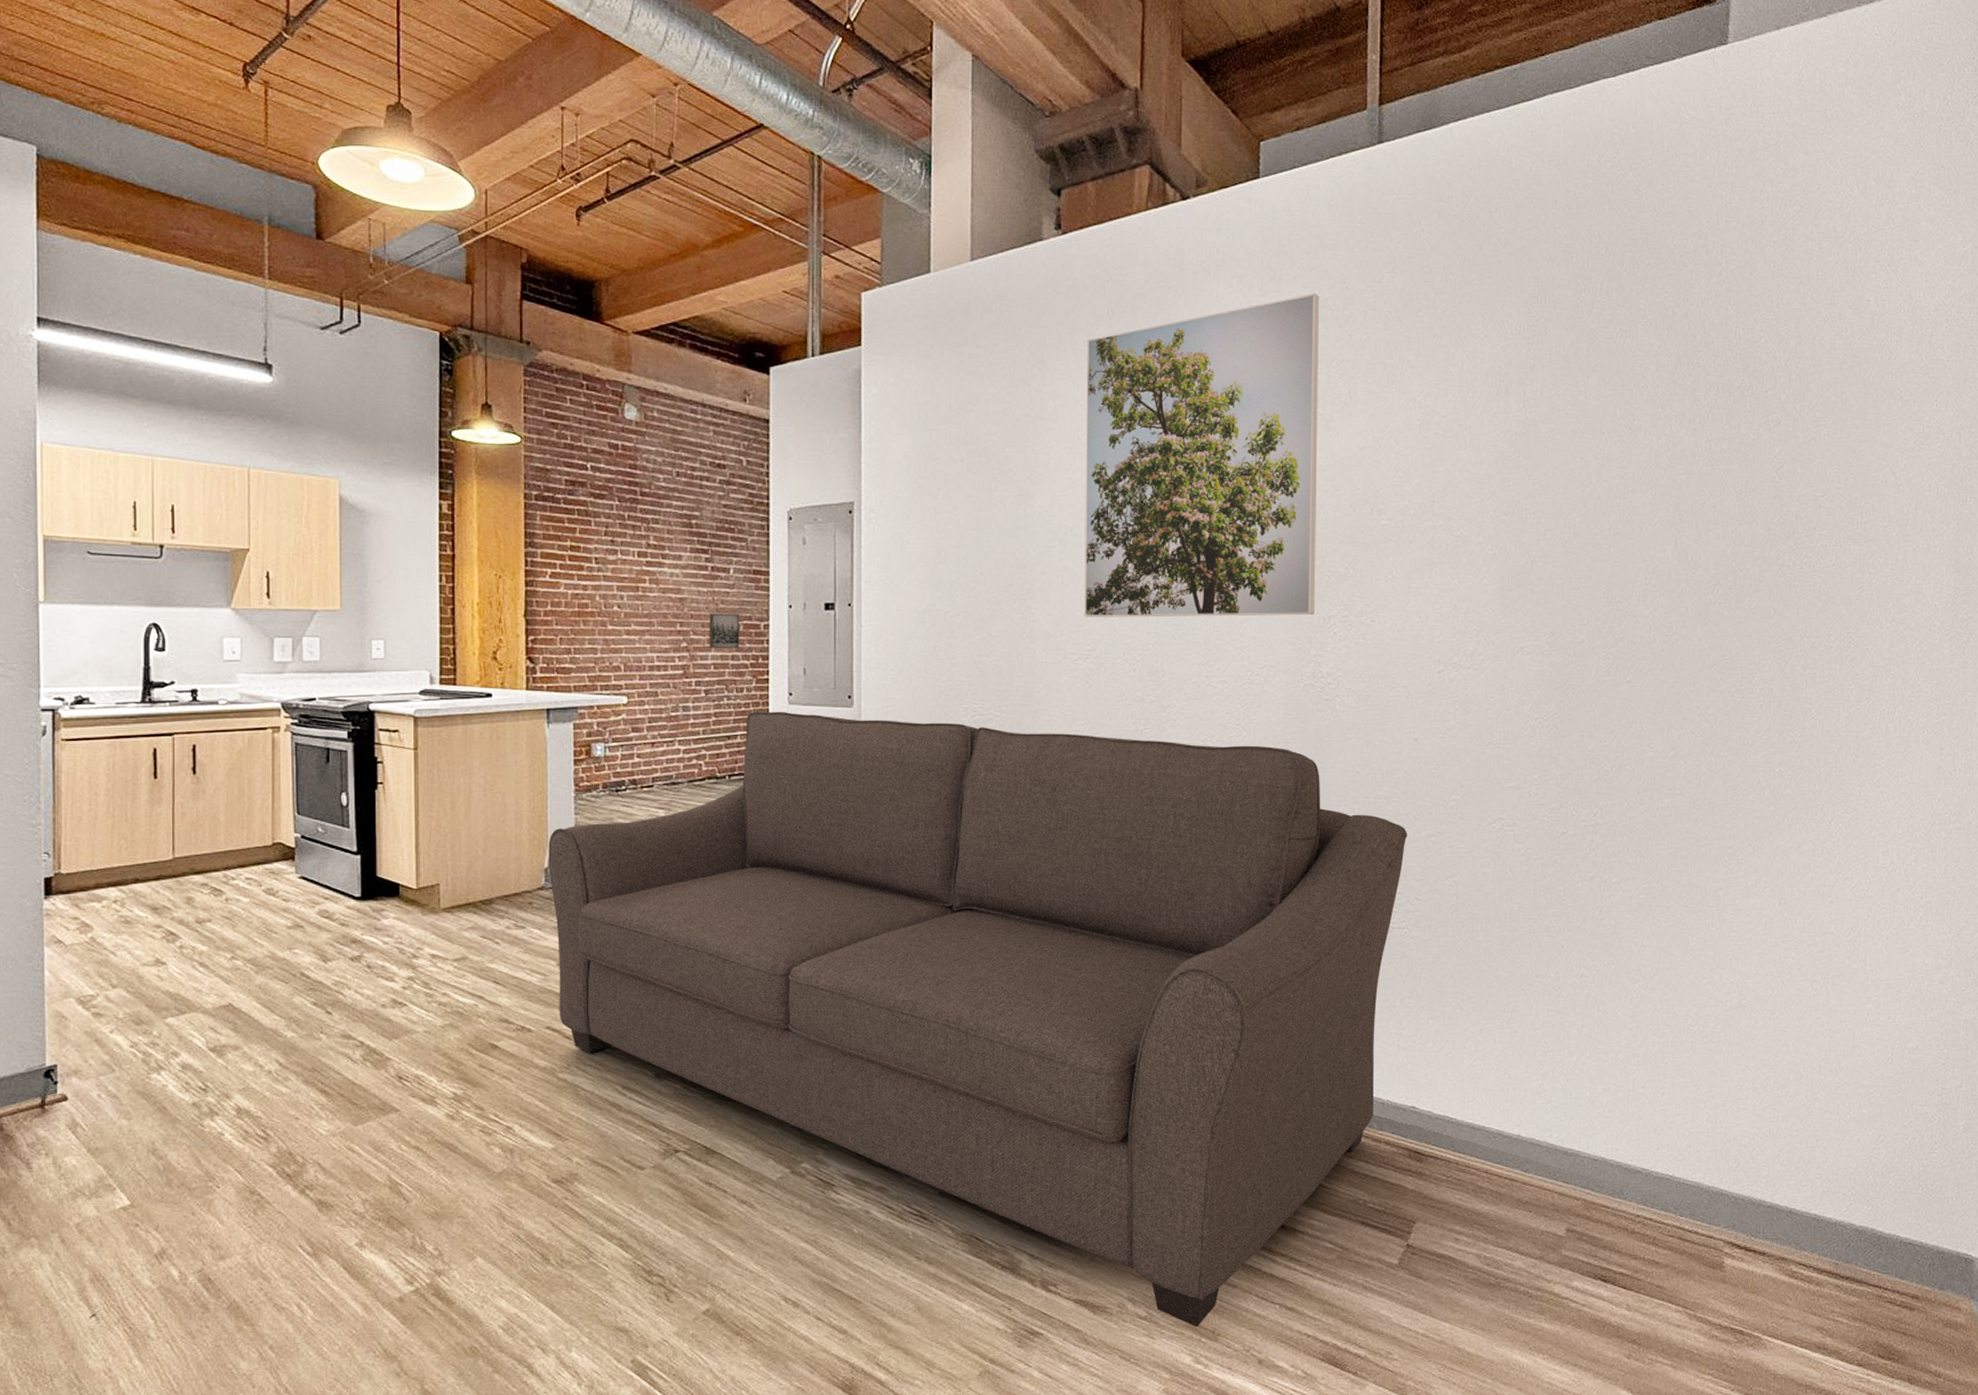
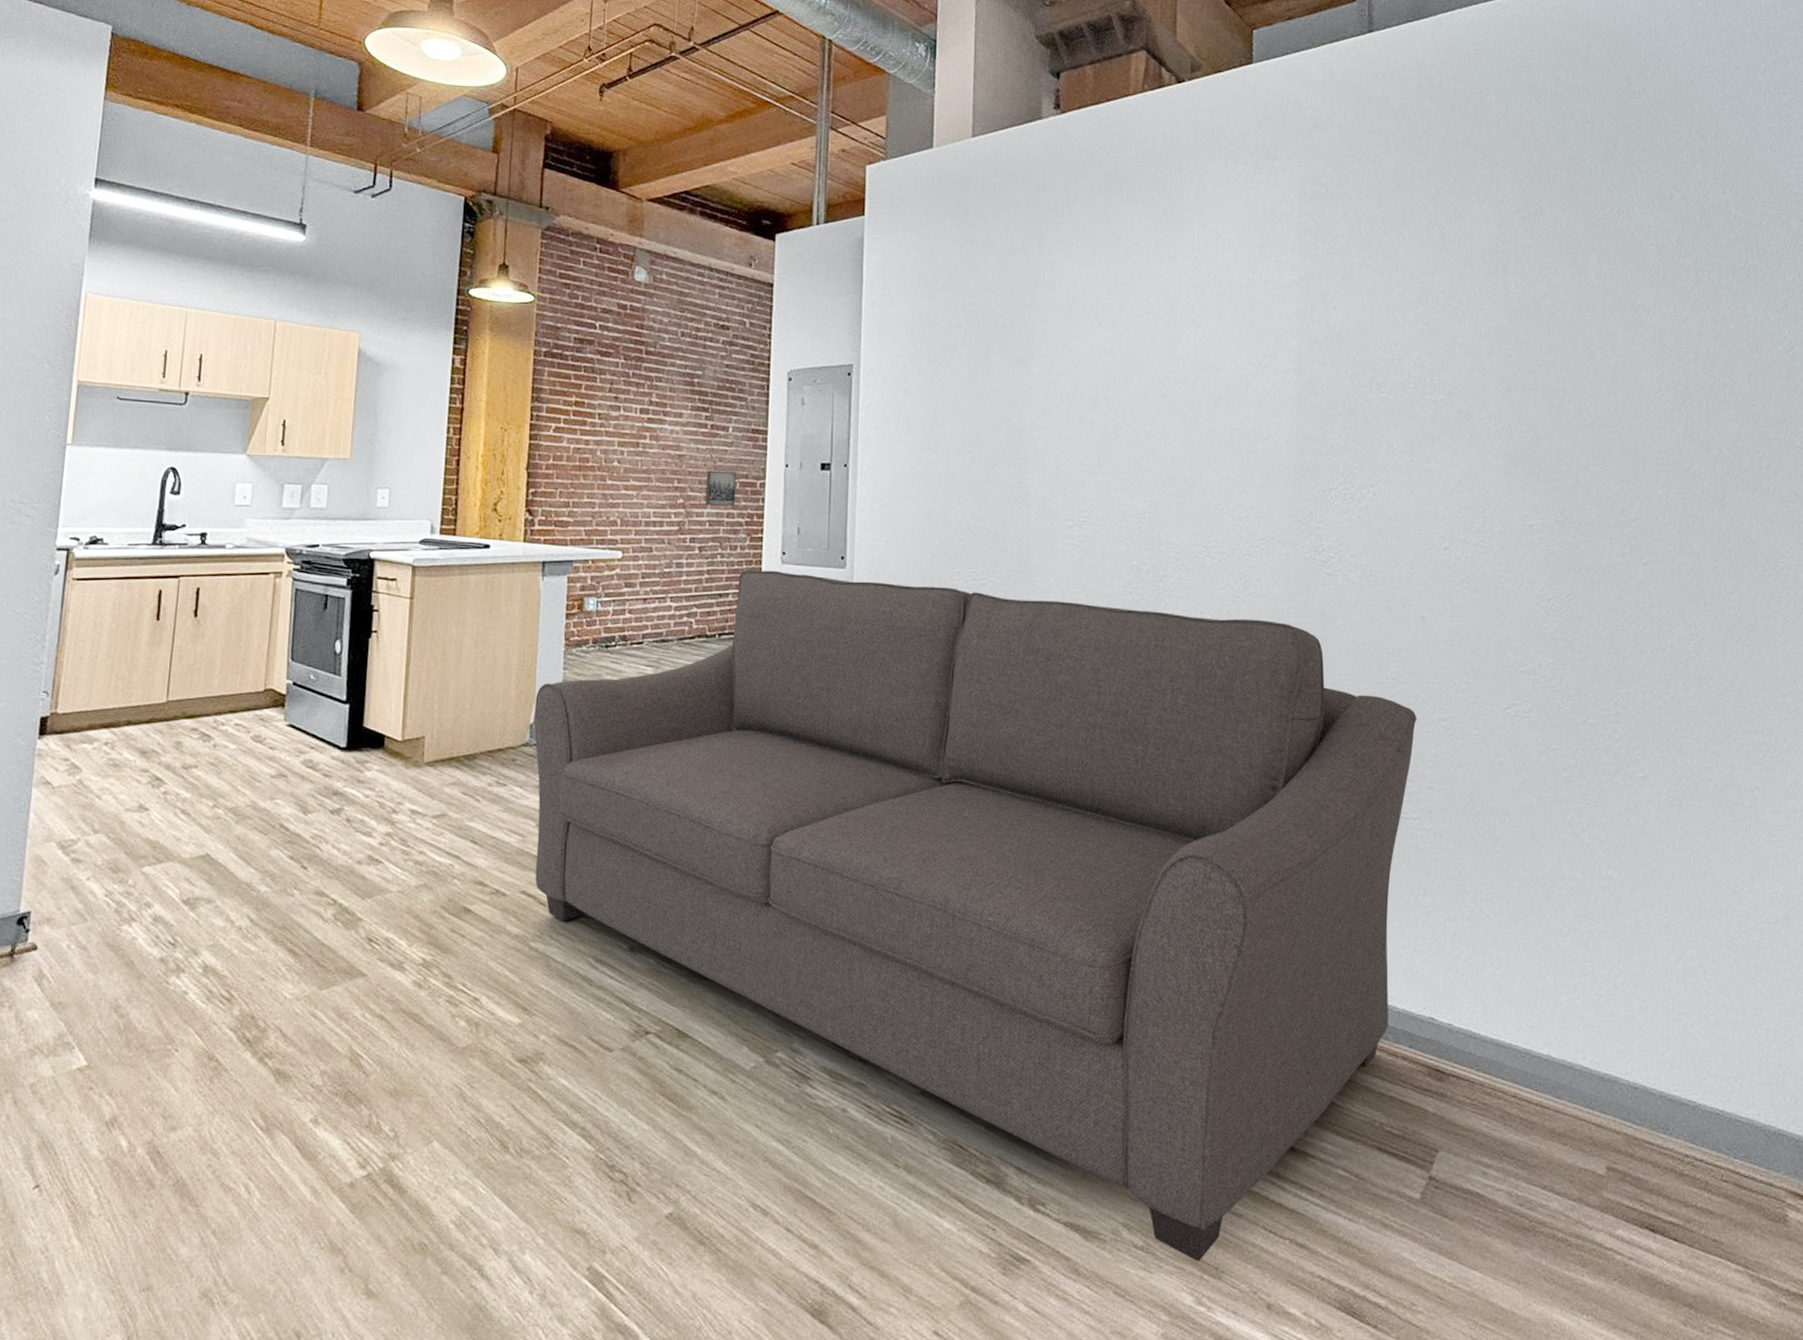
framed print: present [1084,293,1319,617] -> none [1080,172,1315,487]

